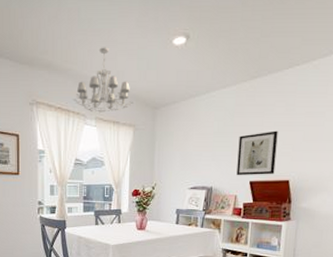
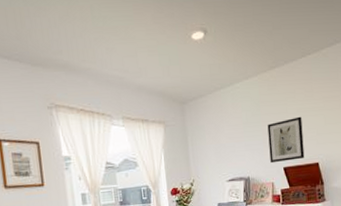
chandelier: present [72,47,133,113] -> none [95,44,160,112]

